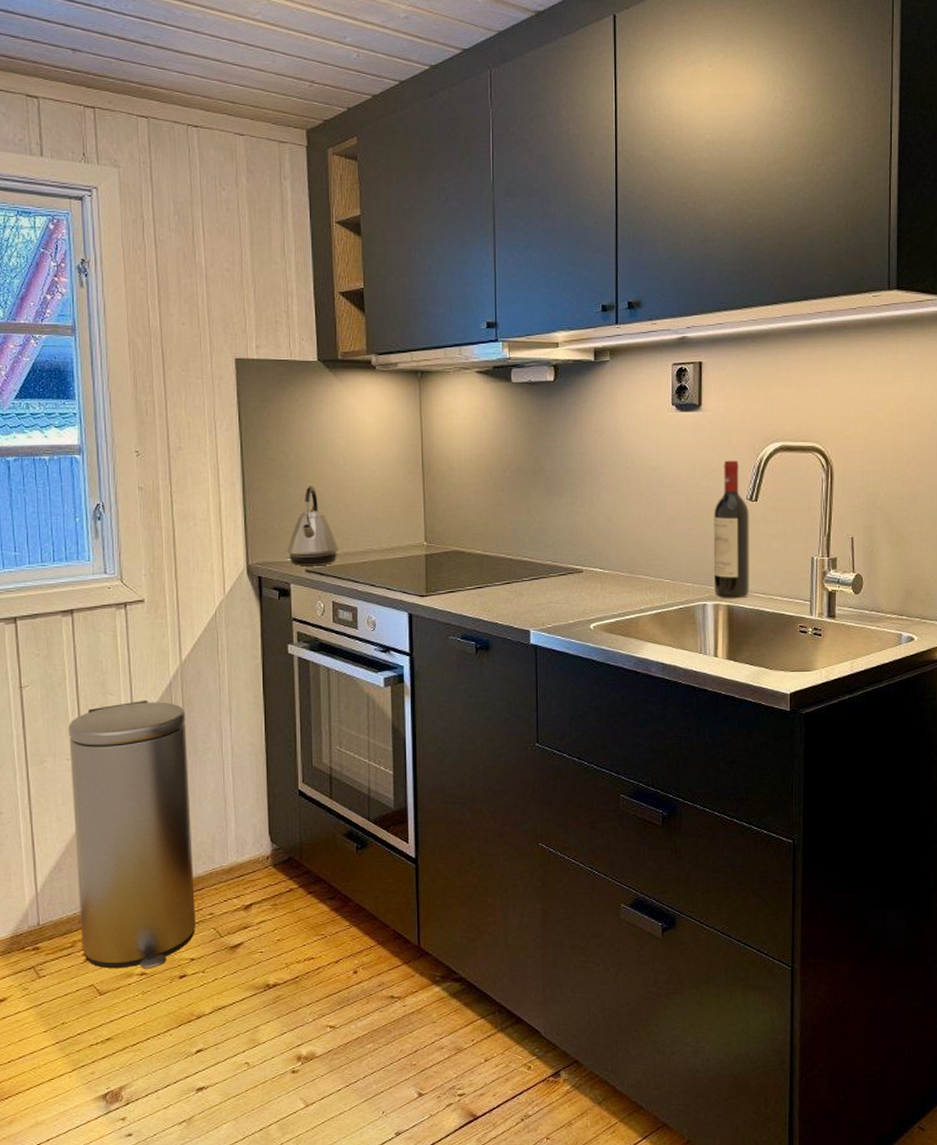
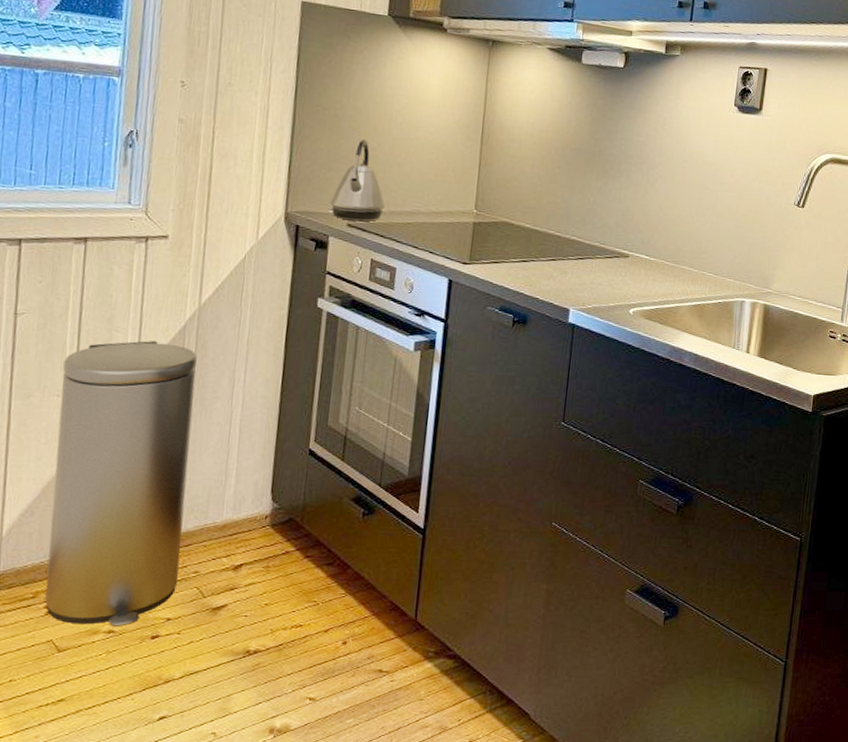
wine bottle: present [713,460,749,599] -> none [753,165,795,300]

